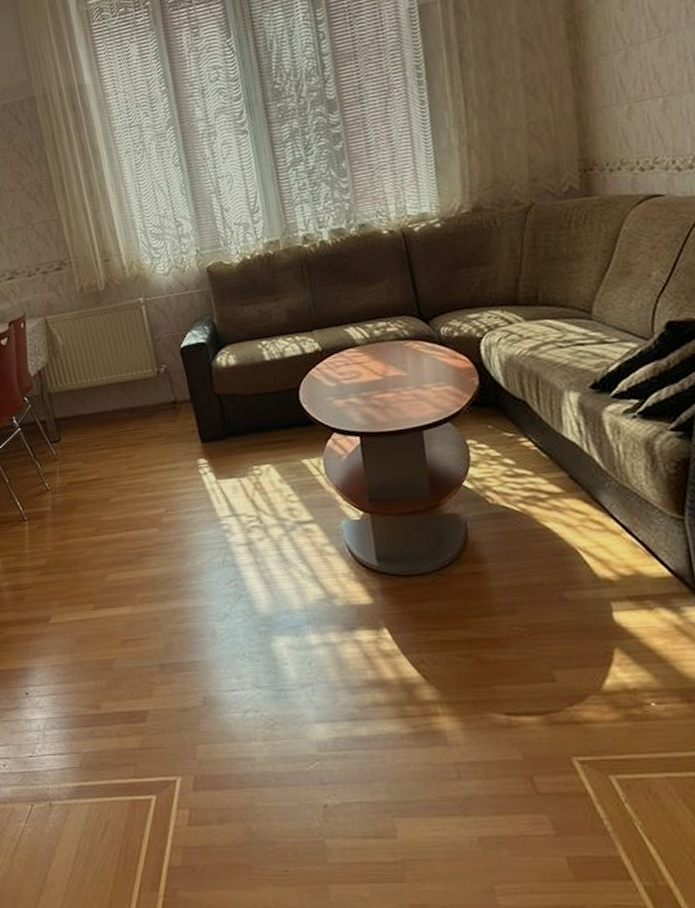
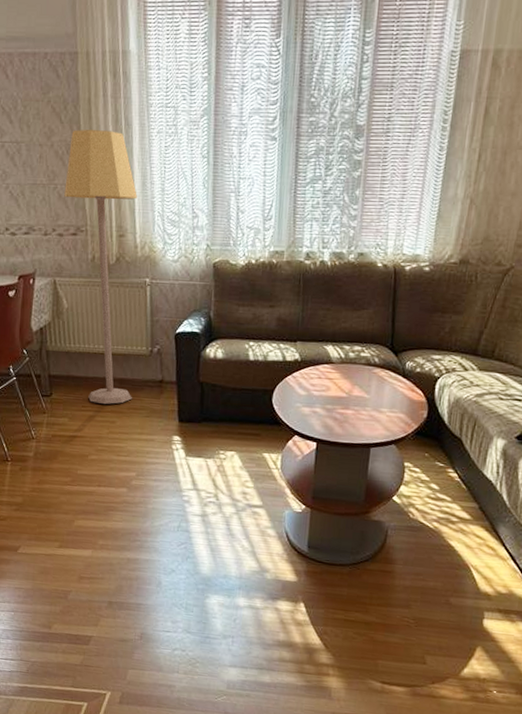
lamp: none [41,161,146,440] -> present [64,129,137,404]

